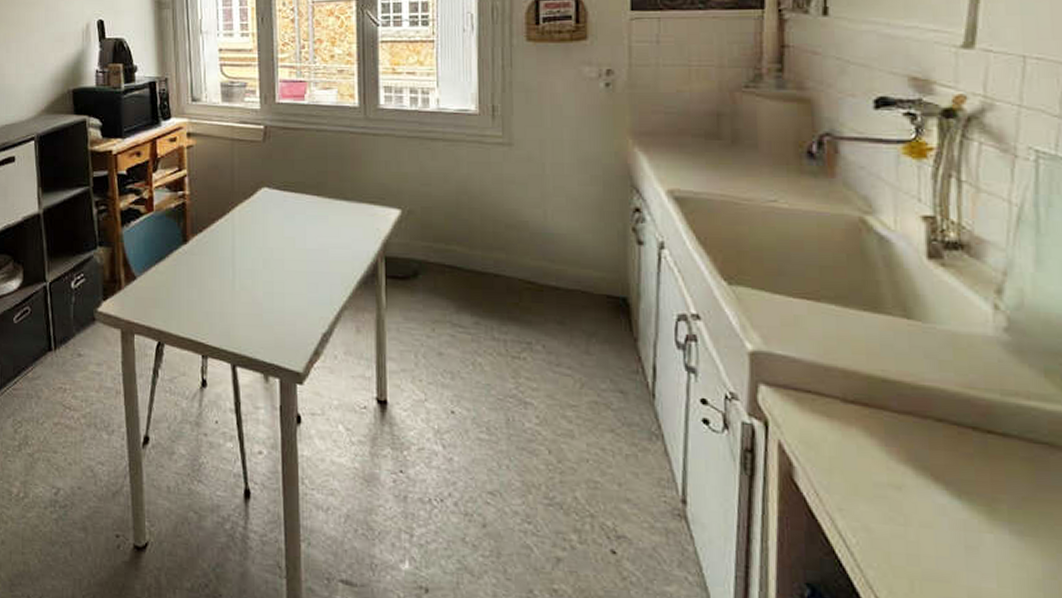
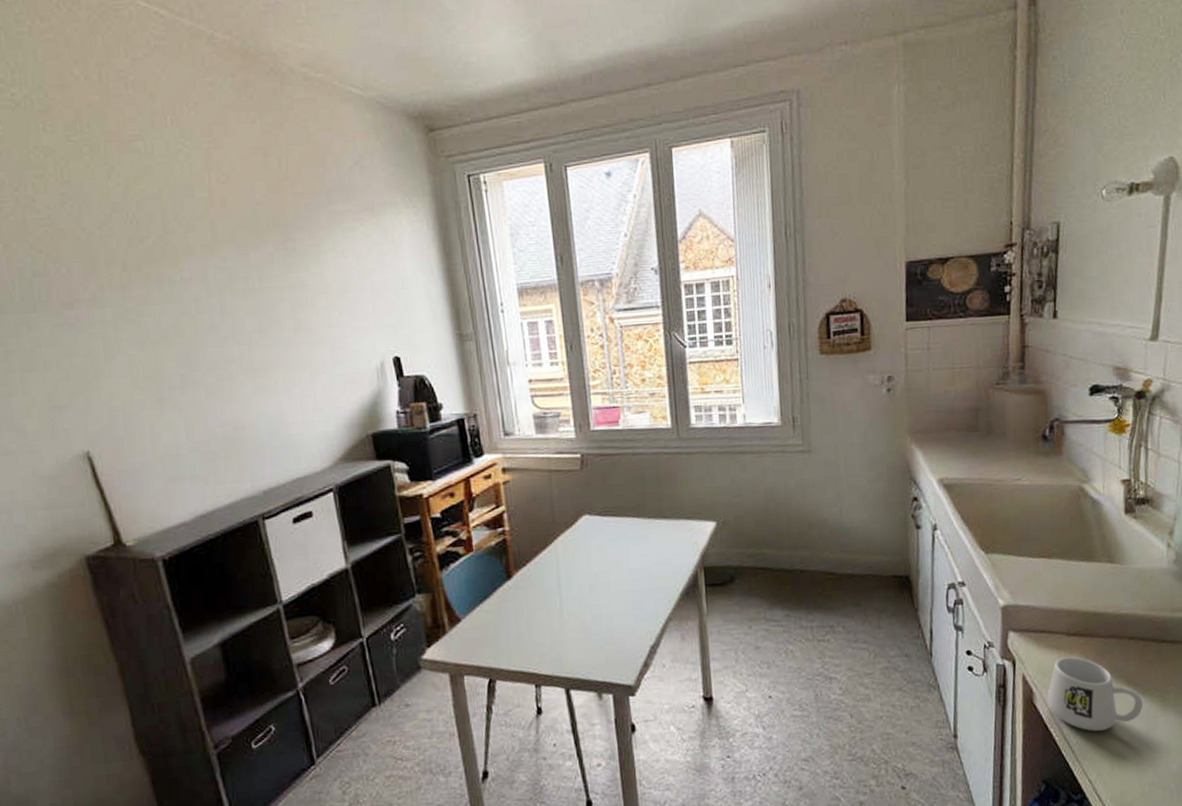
mug: none [813,429,959,536] -> present [1047,656,1143,732]

